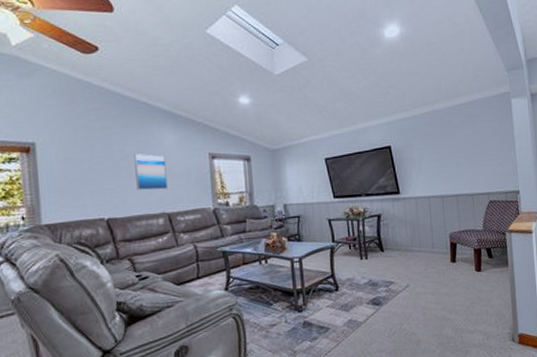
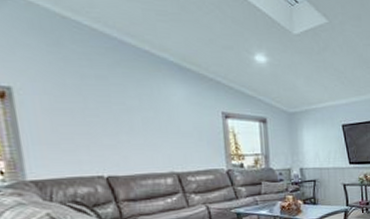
wall art: present [134,153,168,190] -> none [136,108,176,148]

